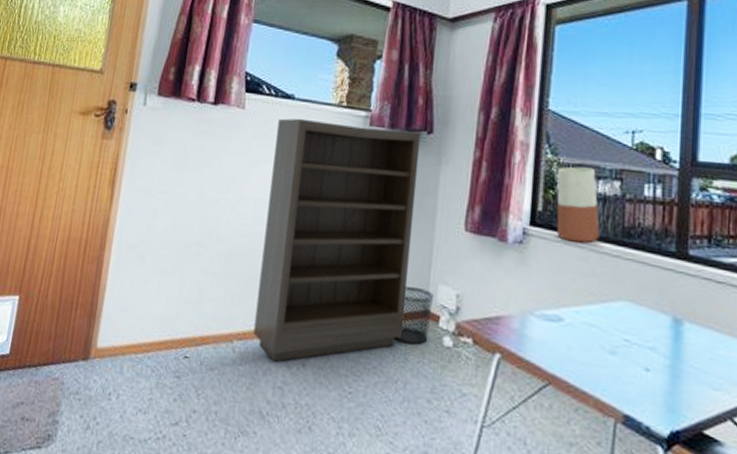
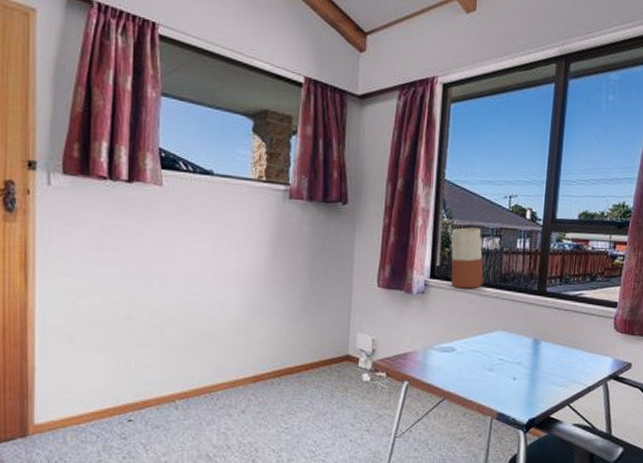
bookshelf: present [253,118,421,362] -> none [194,193,337,413]
waste bin: present [395,286,434,345] -> none [322,337,353,383]

